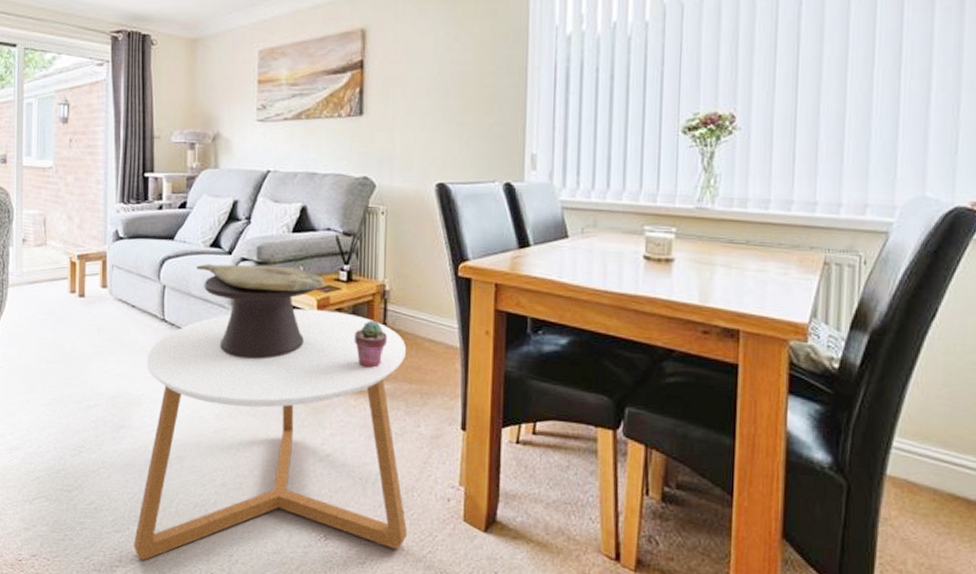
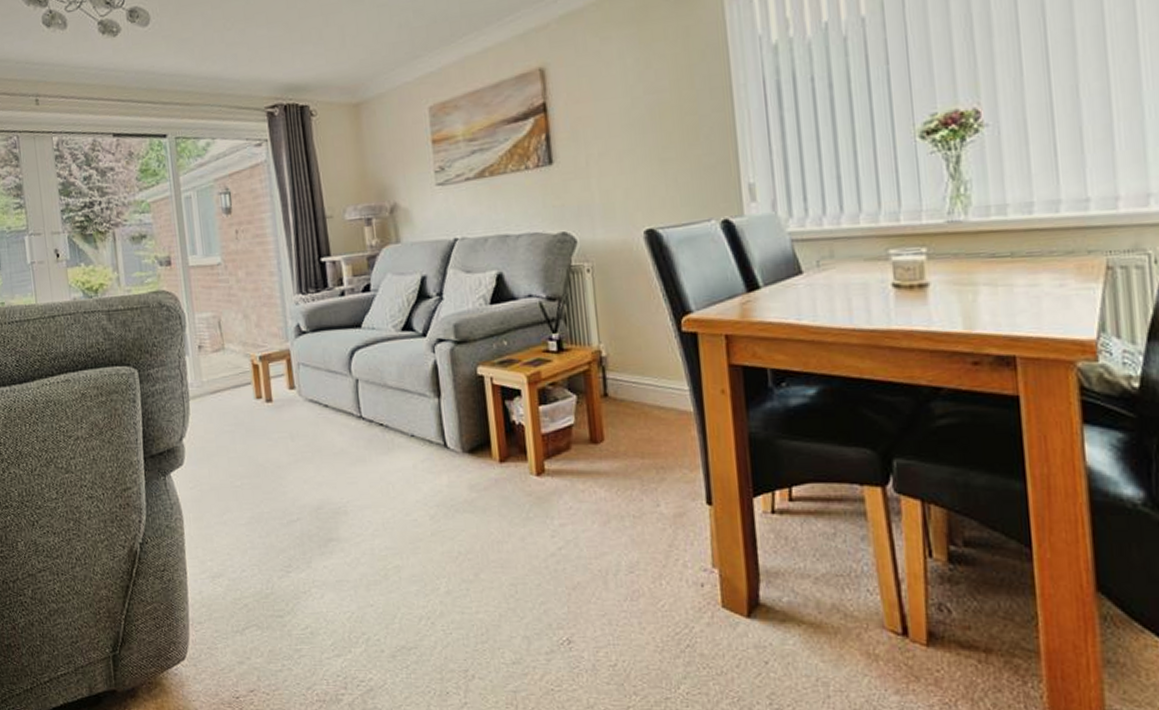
coffee table: present [134,309,408,561] -> none [346,386,661,685]
decorative bowl: present [196,264,325,359] -> none [389,343,534,450]
potted succulent: present [353,320,388,368] -> none [572,391,612,446]

